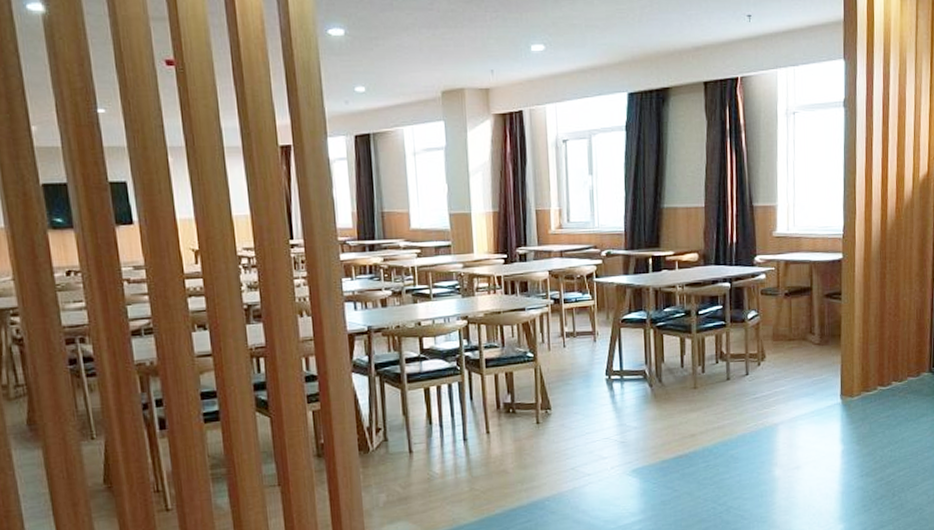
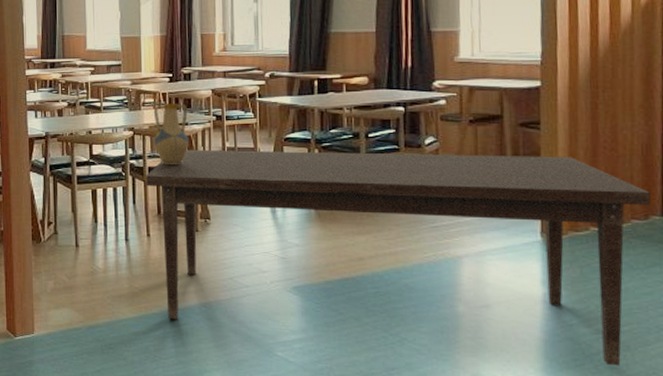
dining table: none [483,324,922,518] -> present [146,149,651,366]
vase: none [488,287,527,356] -> present [153,104,189,165]

